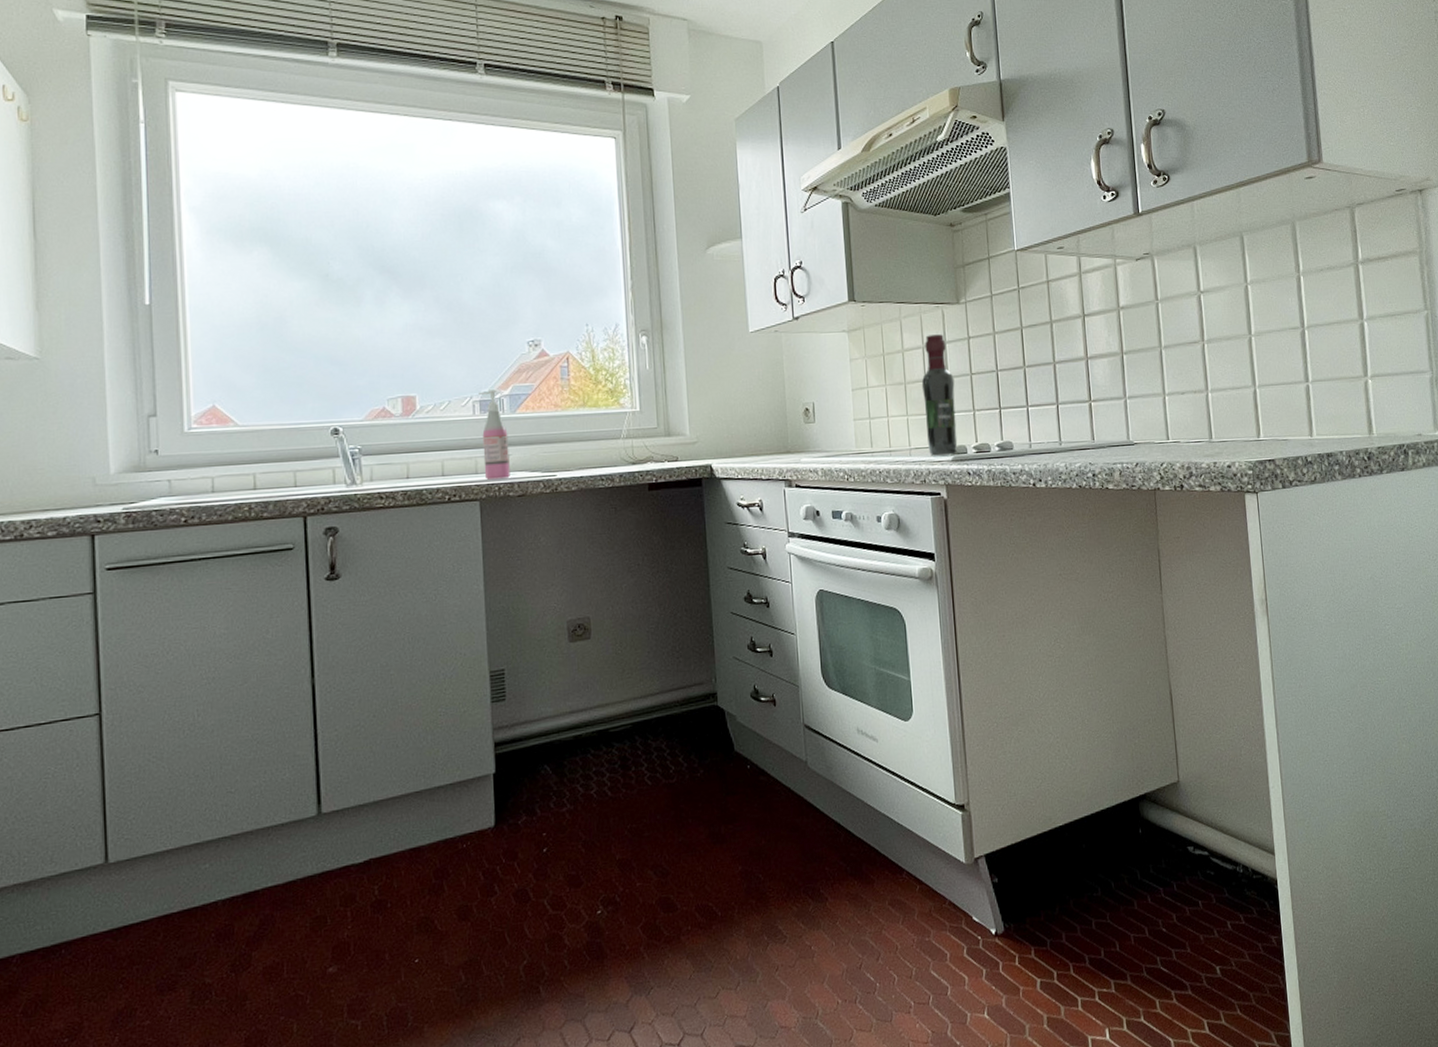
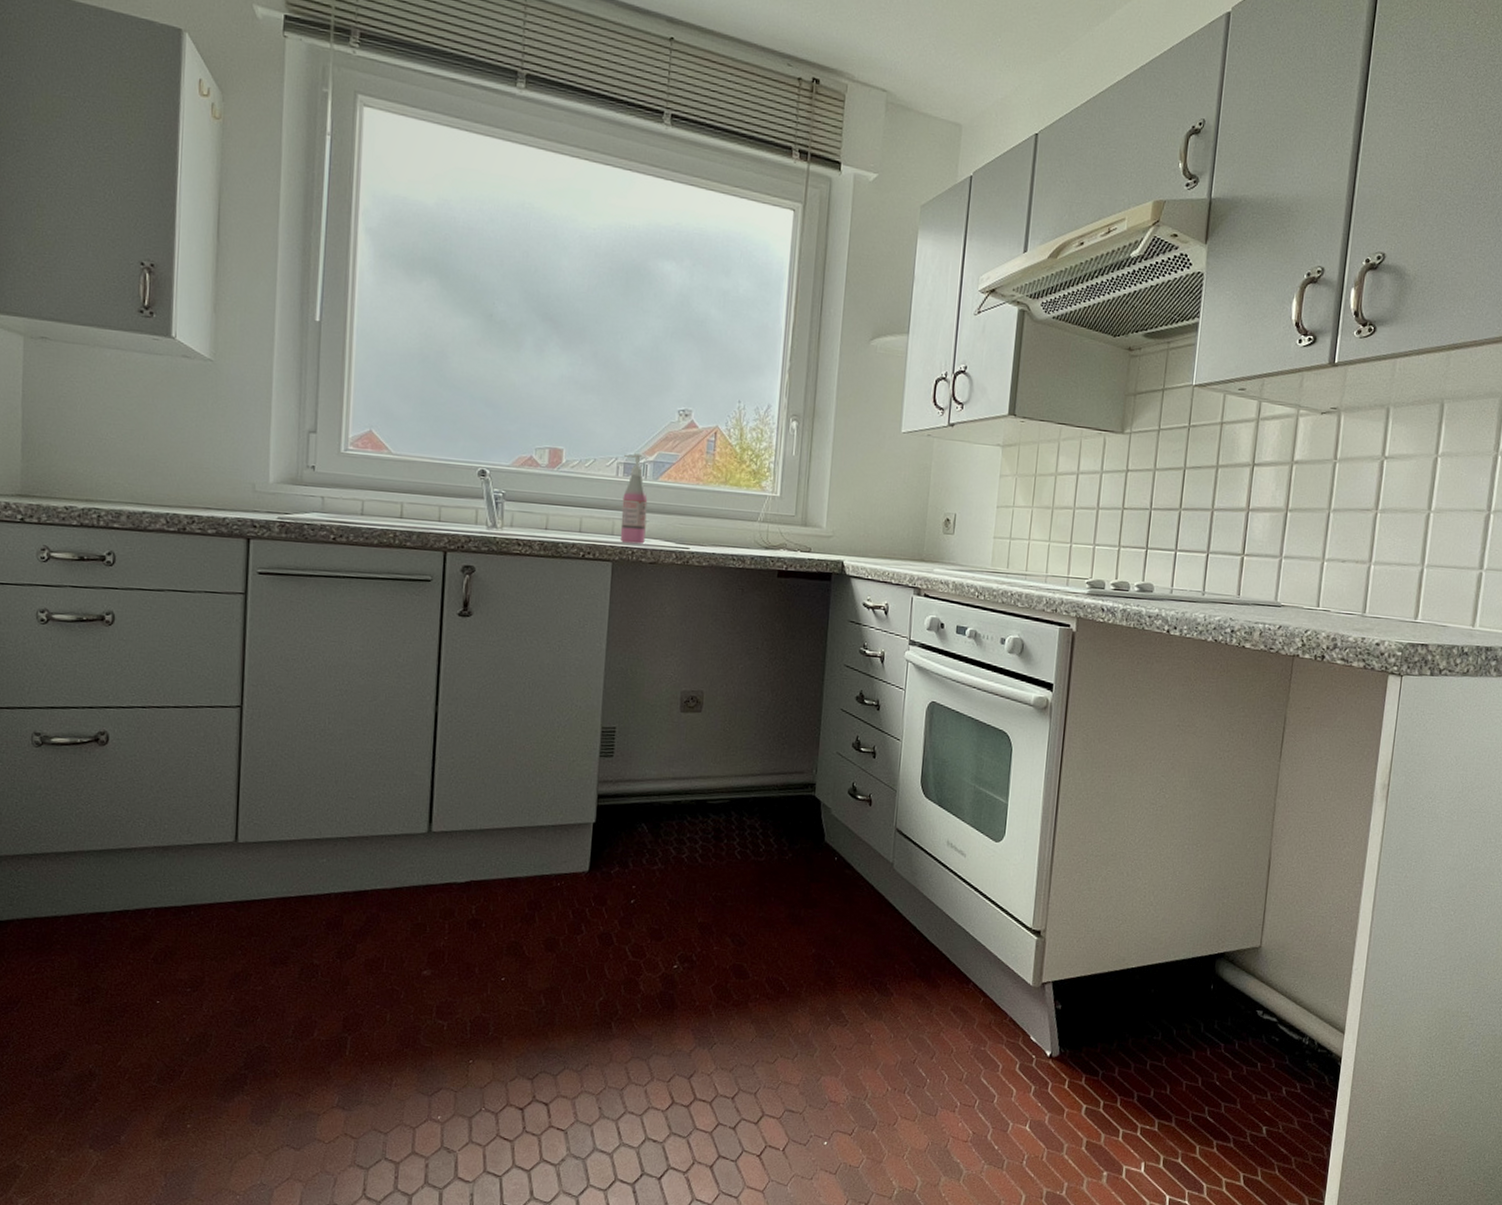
wine bottle: present [921,334,958,457] -> none [1065,461,1105,589]

